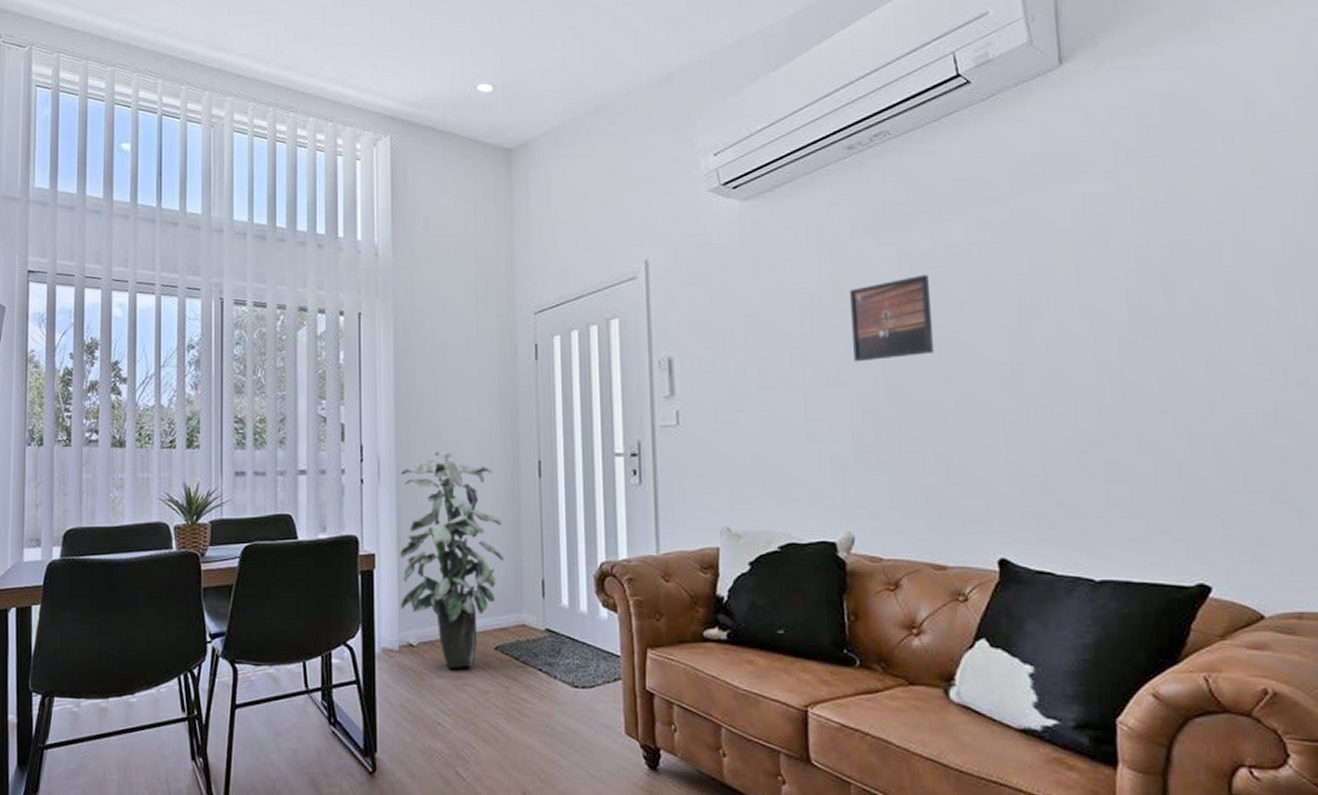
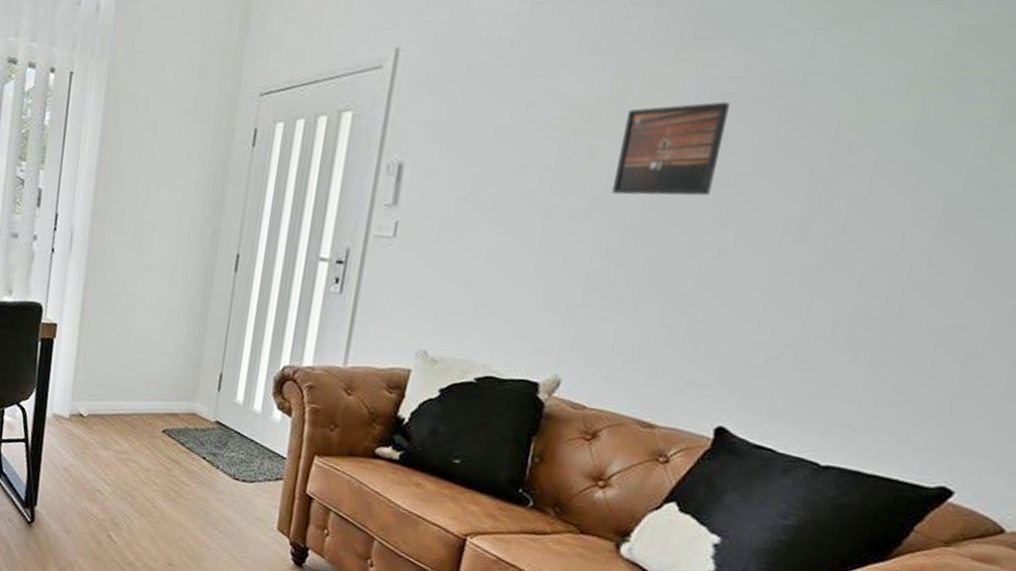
indoor plant: present [400,451,504,668] -> none [76,230,189,444]

